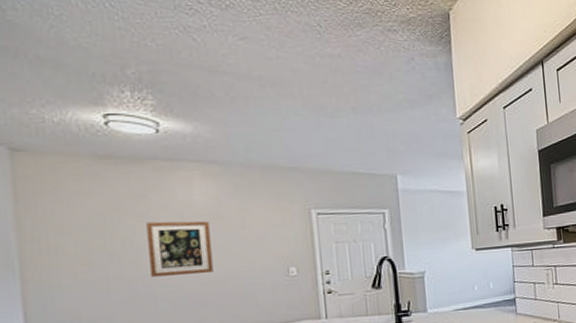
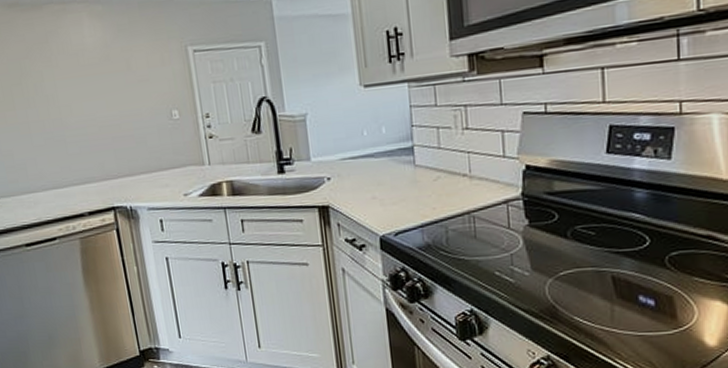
wall art: present [146,221,214,277] -> none [50,64,108,121]

